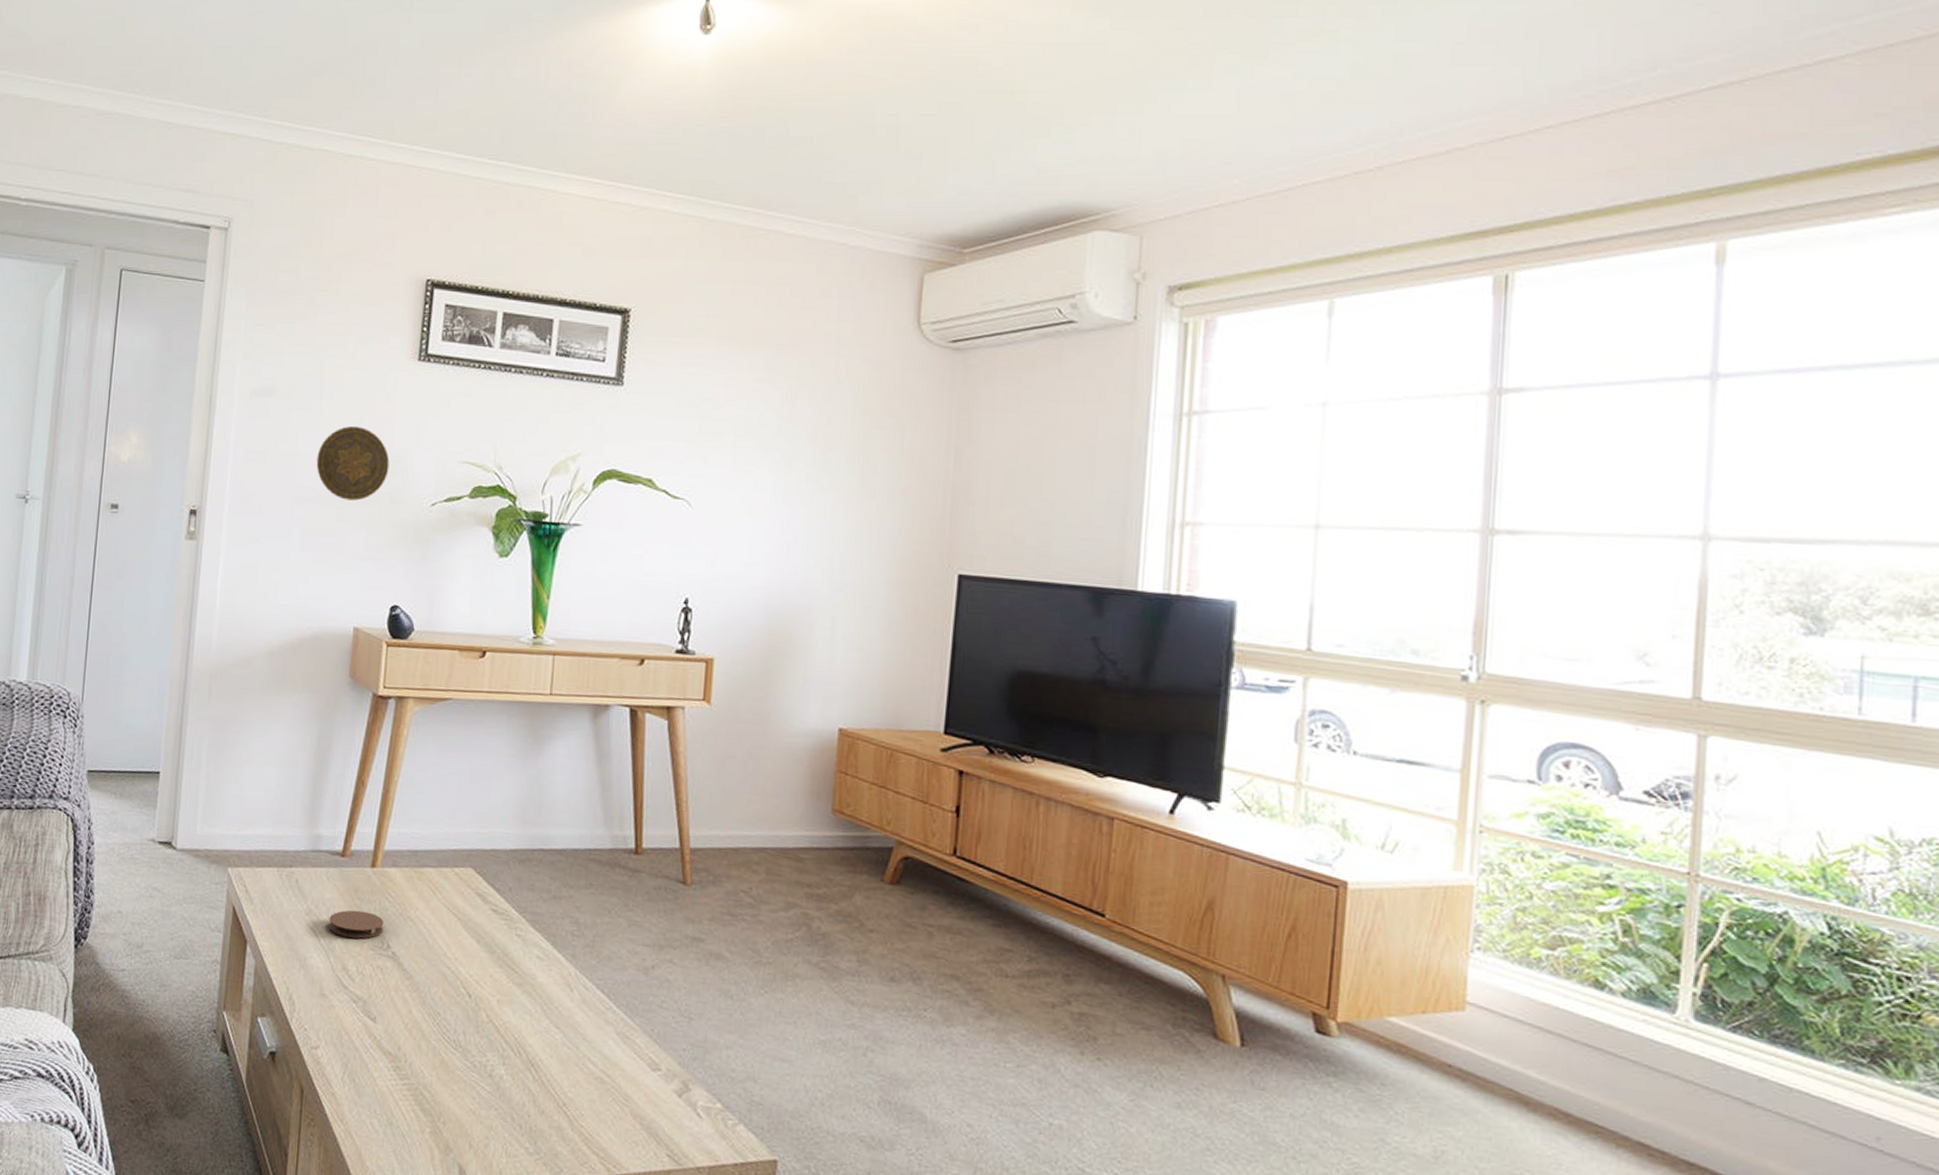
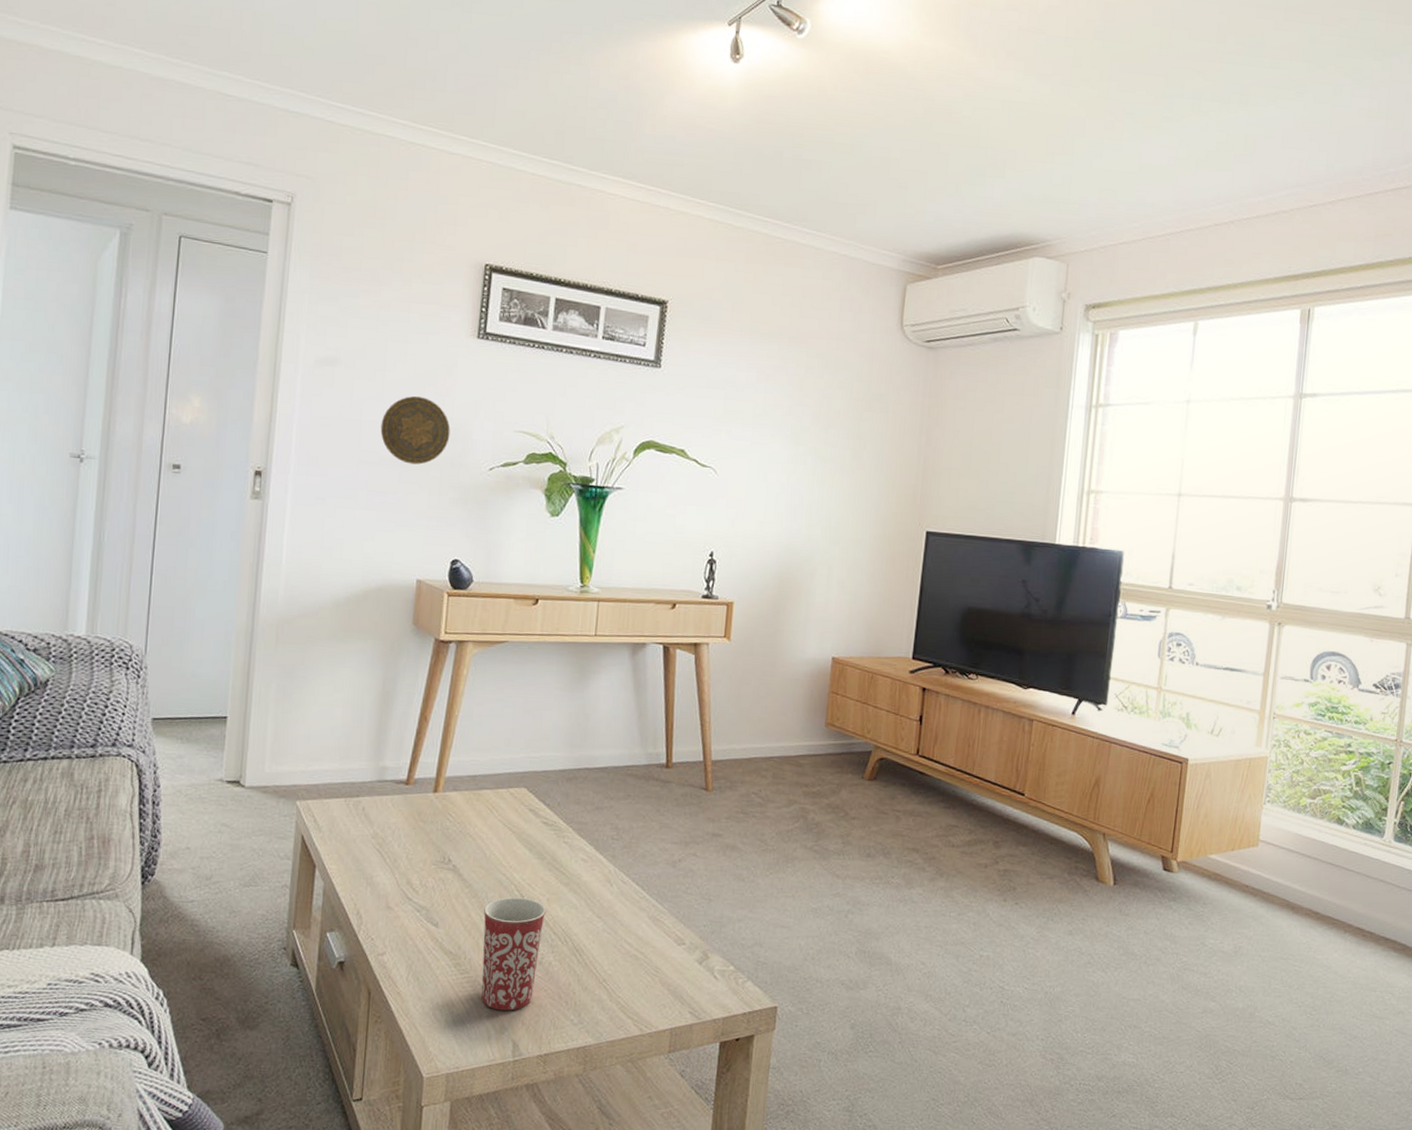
coaster: present [328,910,384,939] -> none [393,831,446,856]
mug: none [423,994,497,1129] -> present [481,897,547,1011]

